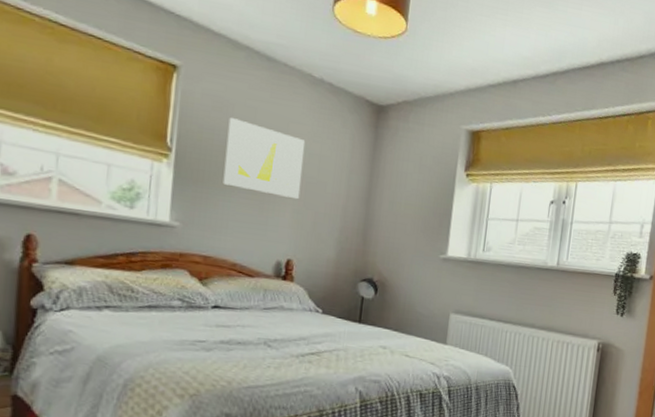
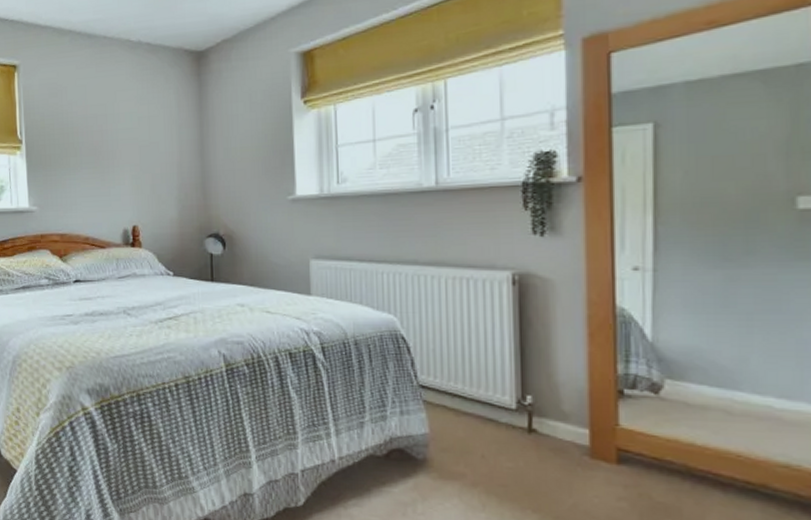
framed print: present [223,118,306,199] -> none [64,100,136,165]

